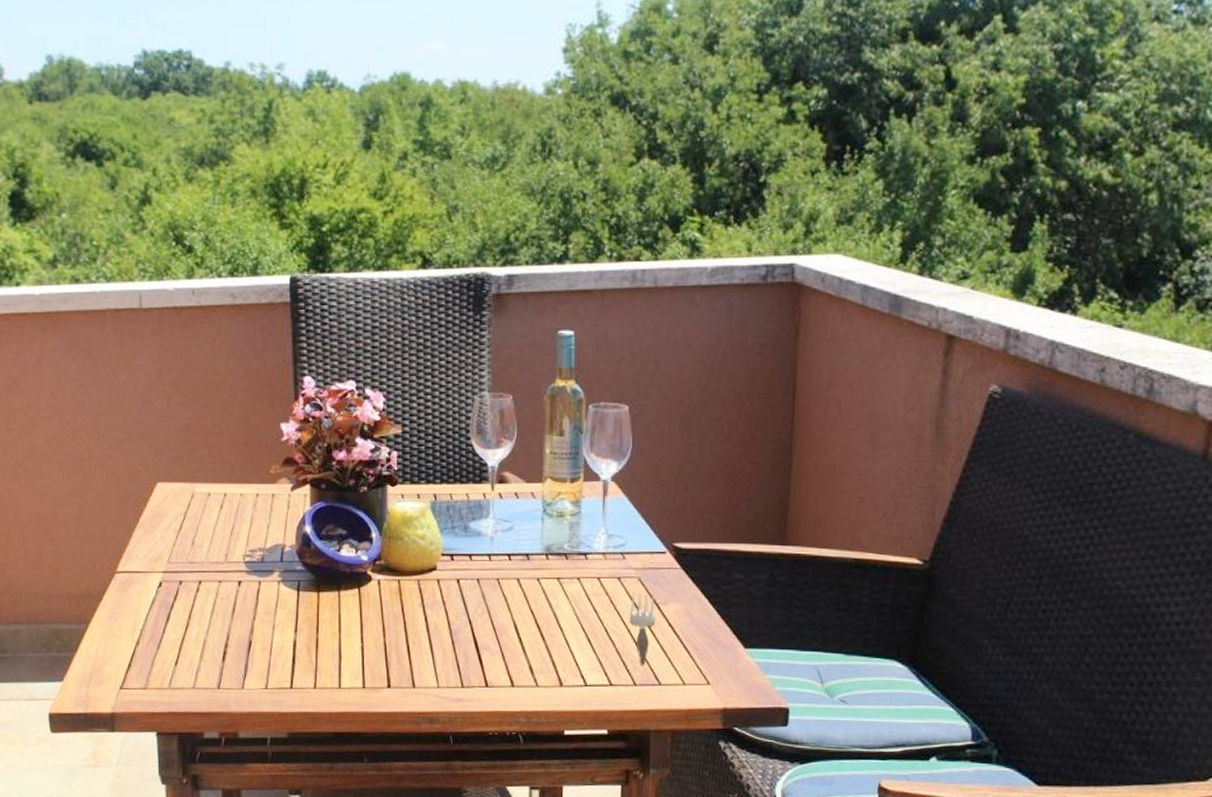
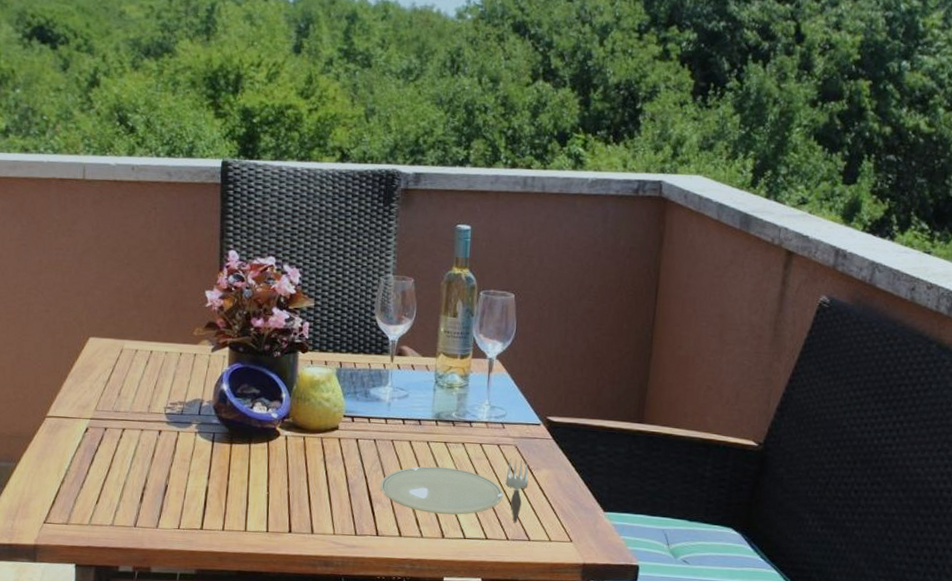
plate: none [488,606,628,660] -> present [381,466,504,515]

